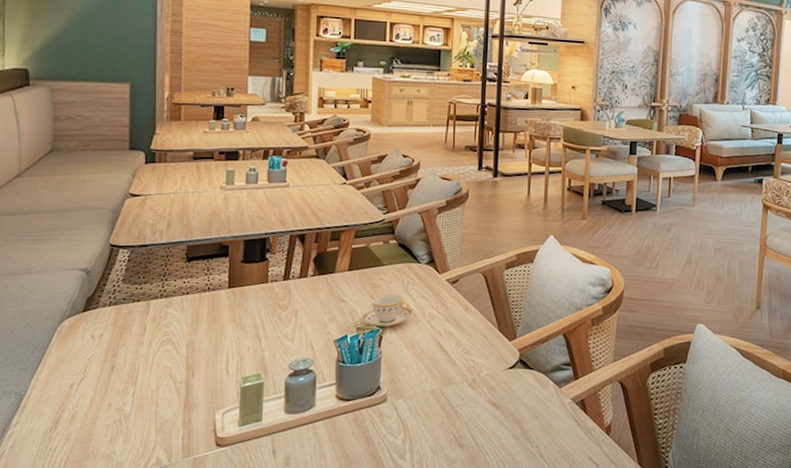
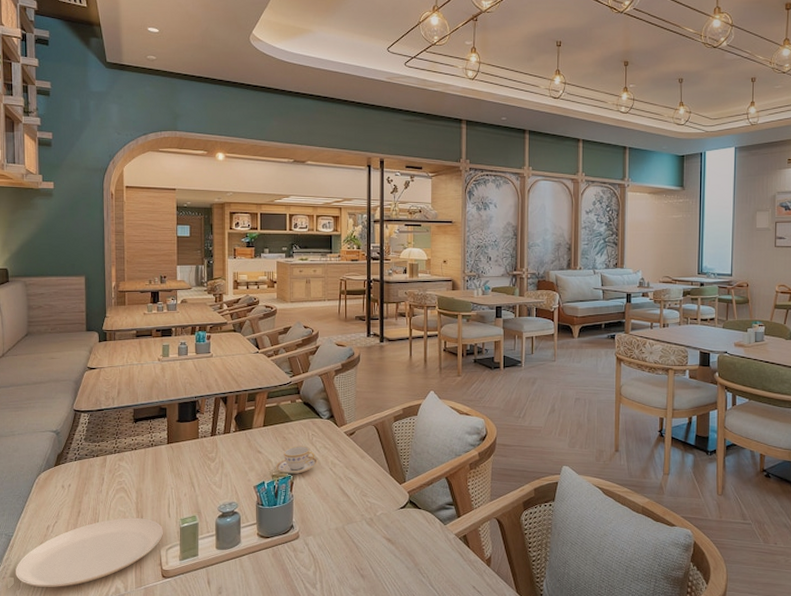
plate: none [26,375,219,458] -> present [15,518,163,588]

